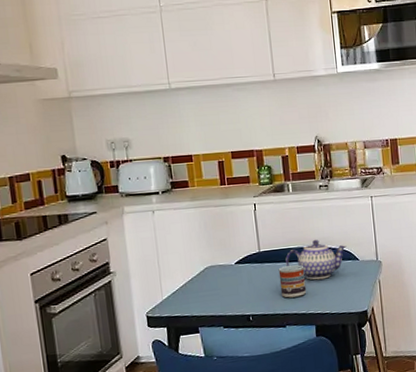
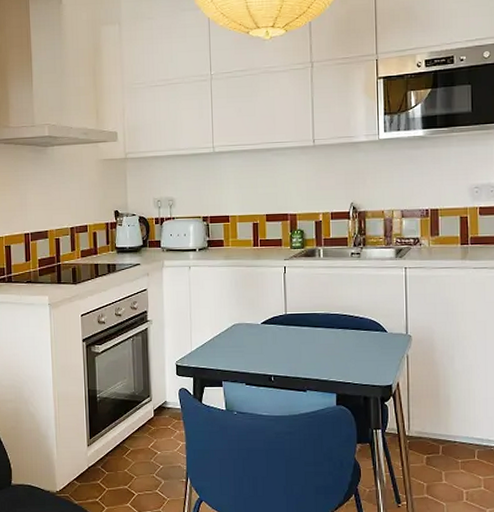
cup: present [278,264,307,298] -> none [303,331,330,363]
teapot: present [285,240,347,280] -> none [311,307,375,348]

